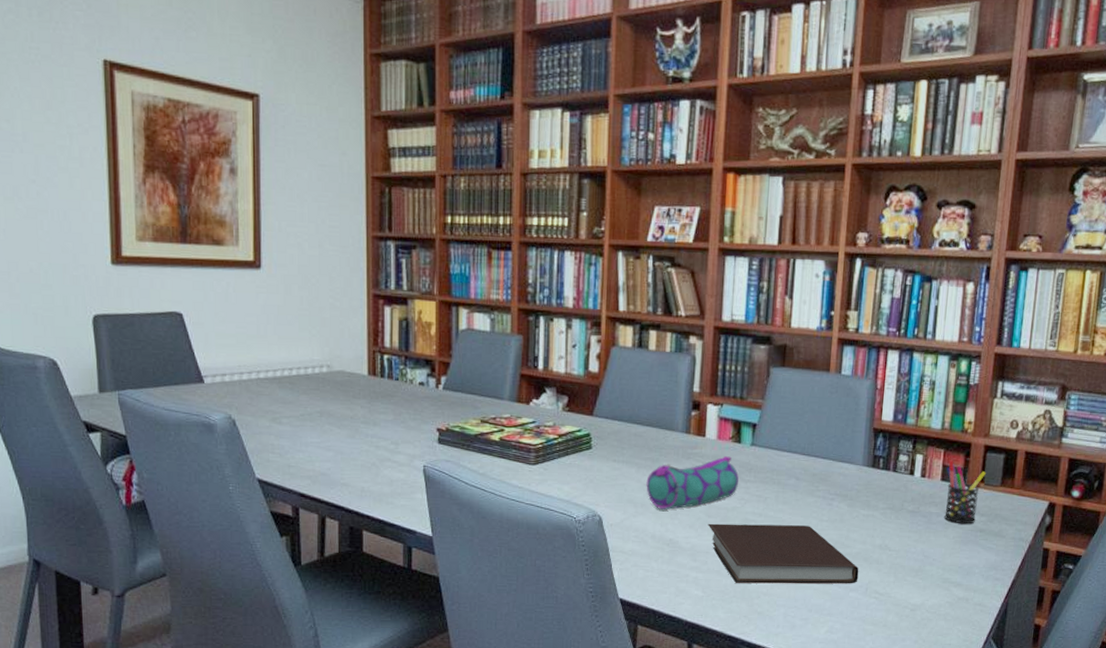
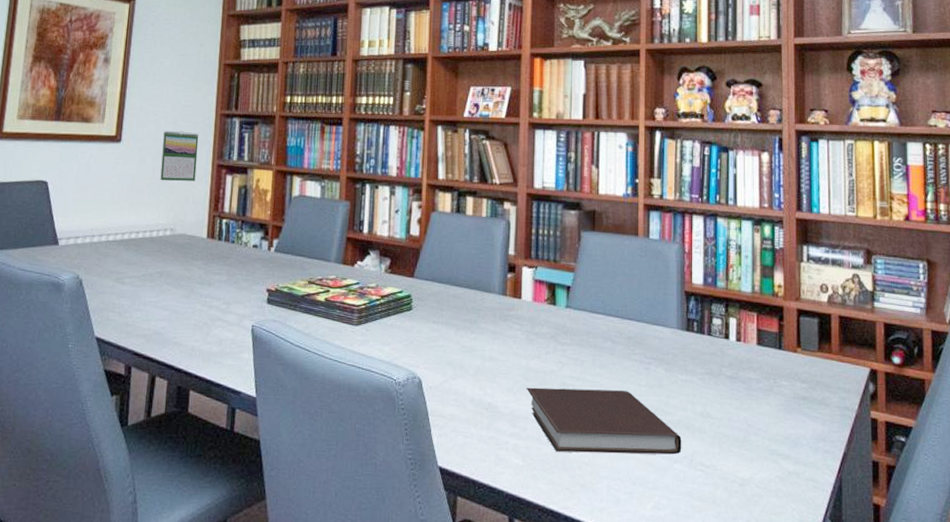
calendar: none [308,255,350,313] -> present [160,130,199,181]
pencil case: present [646,456,739,510] -> none [464,318,555,373]
pen holder: present [944,460,987,524] -> none [761,324,802,391]

